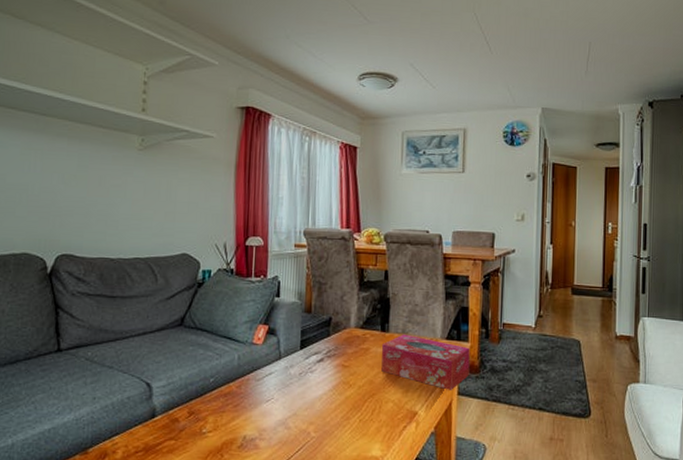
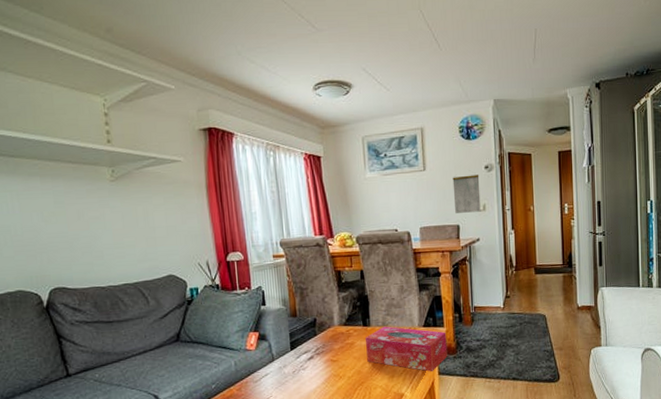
calendar: none [491,182,520,222] -> present [452,174,481,213]

